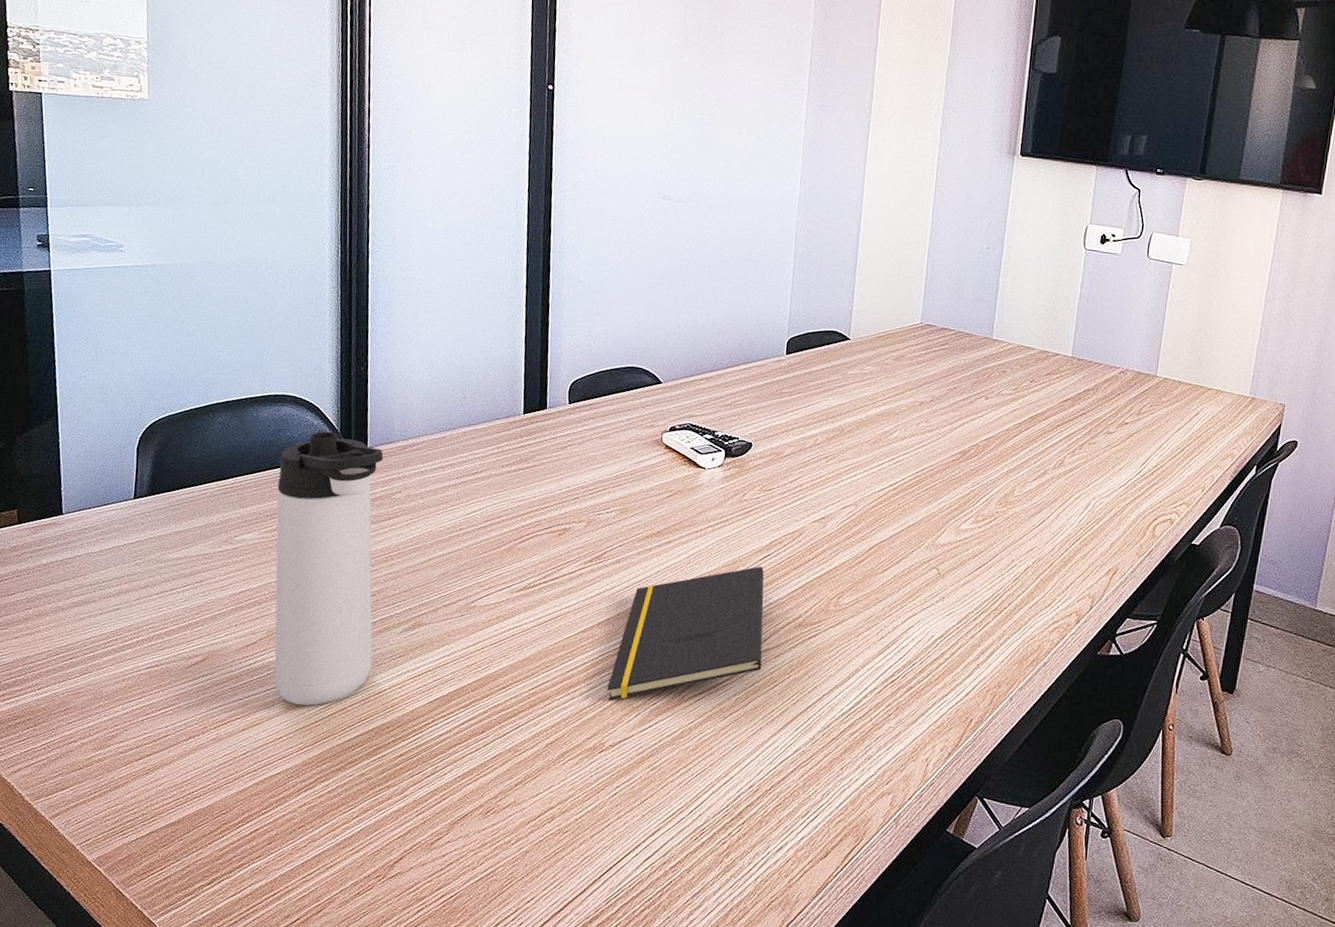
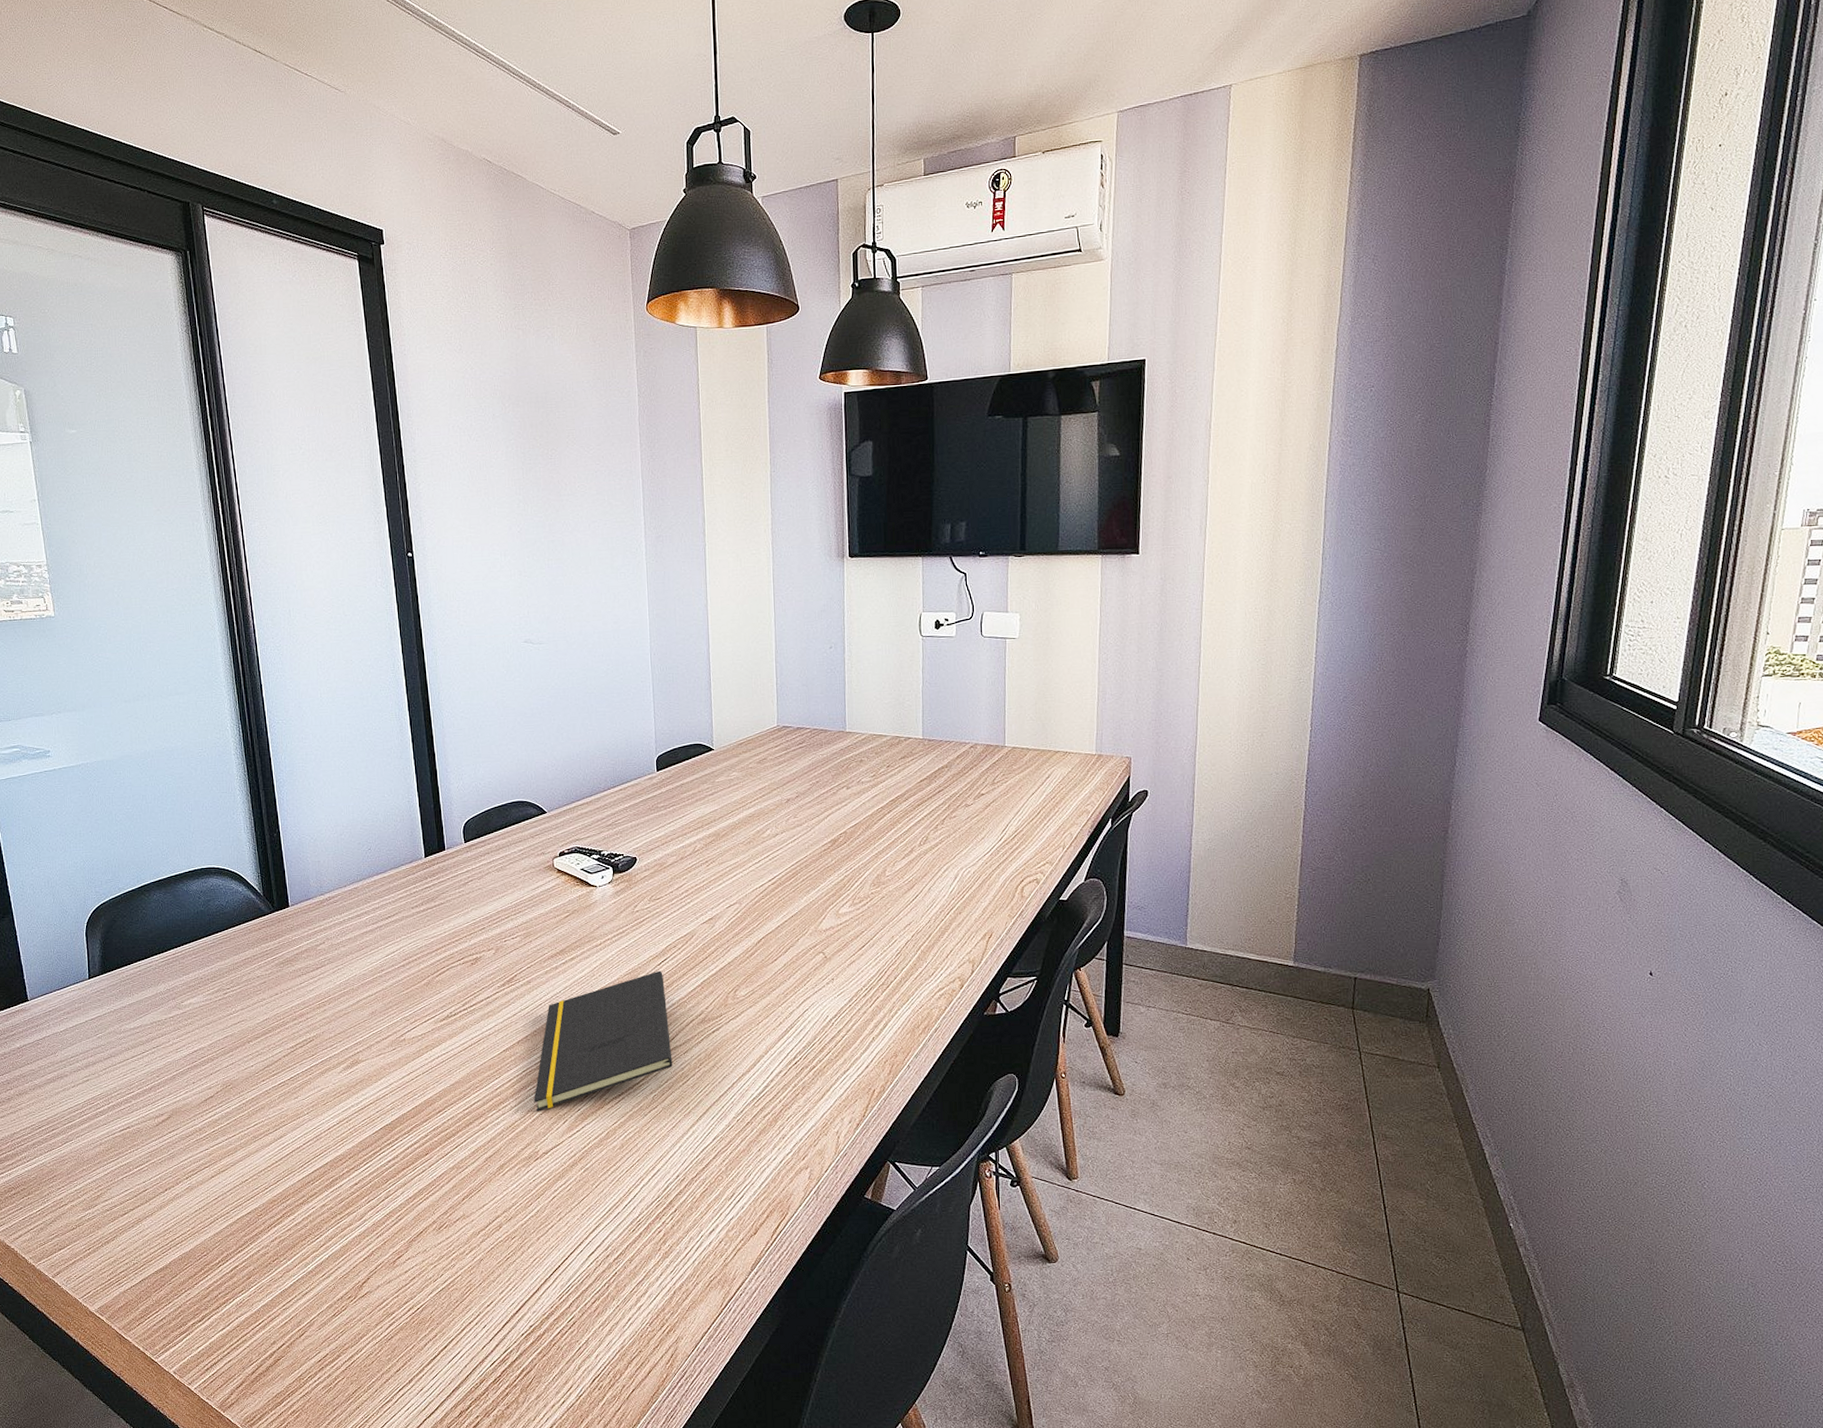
thermos bottle: present [274,431,384,706] -> none [212,895,319,1149]

